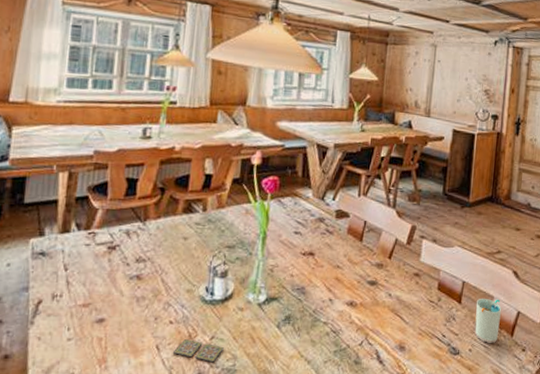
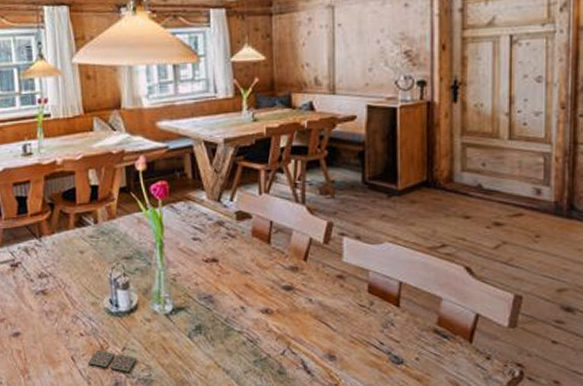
cup: present [475,298,501,344] -> none [419,299,453,352]

